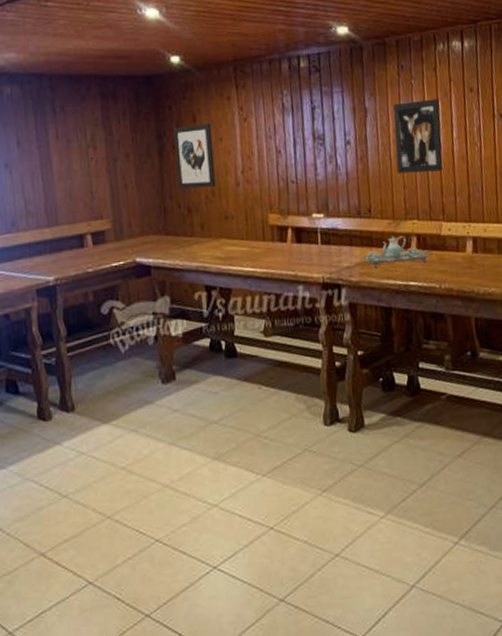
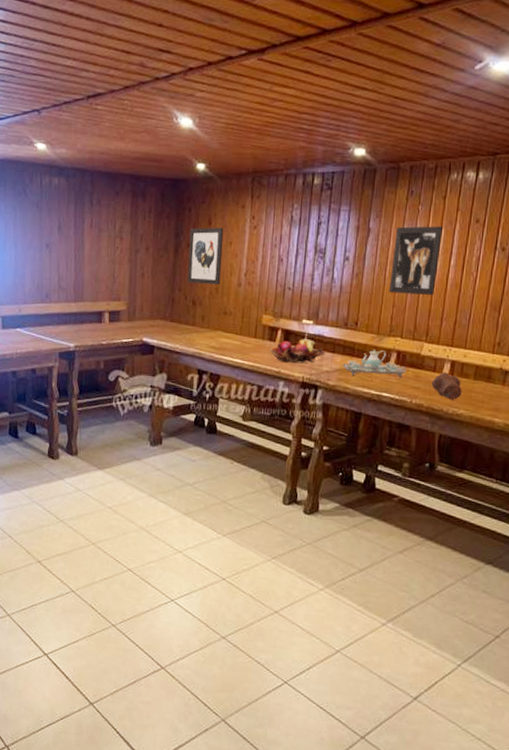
fruit basket: none [282,234,343,263] -> present [270,339,326,363]
bread loaf: none [457,250,489,279] -> present [431,372,462,400]

